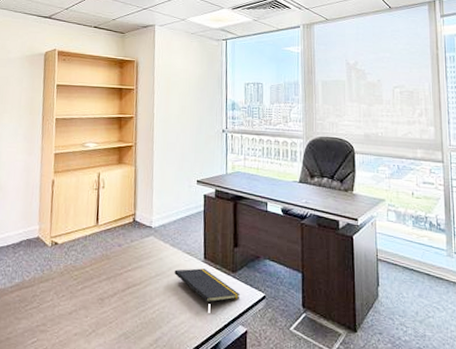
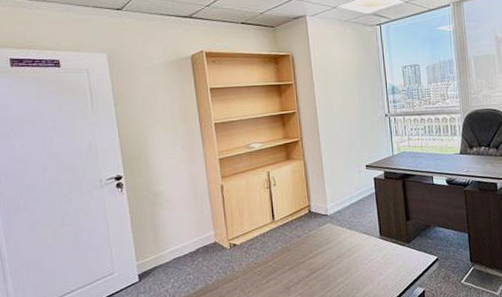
notepad: present [174,268,241,304] -> none [354,244,416,274]

